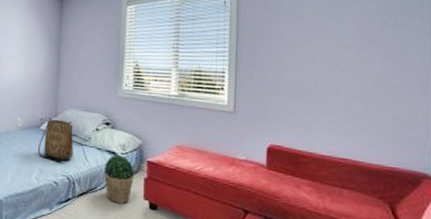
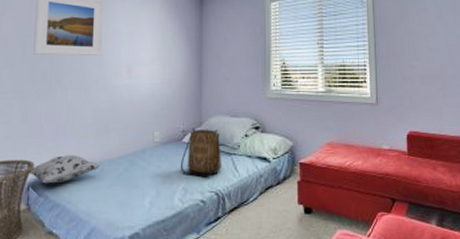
potted plant: present [104,155,134,204] -> none [256,161,287,213]

